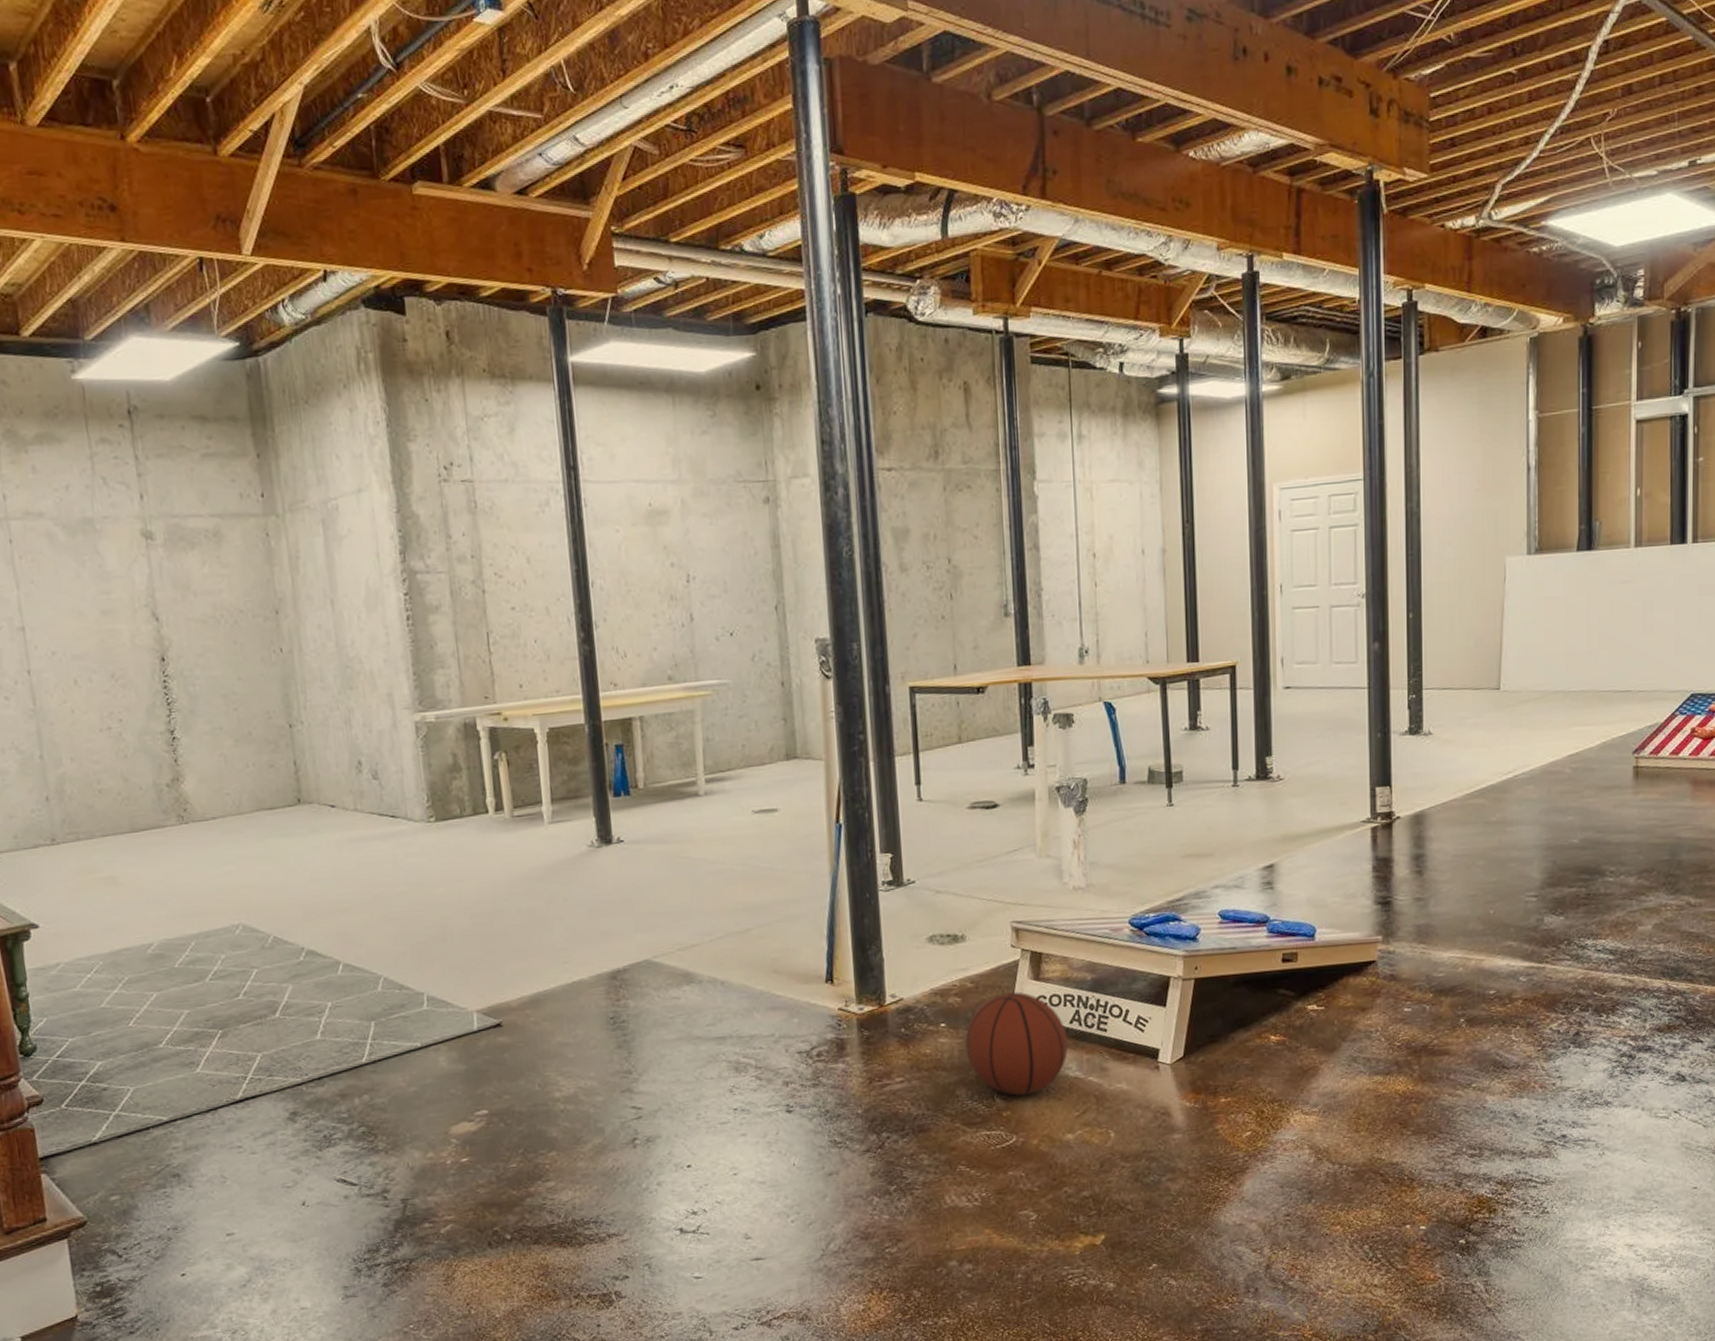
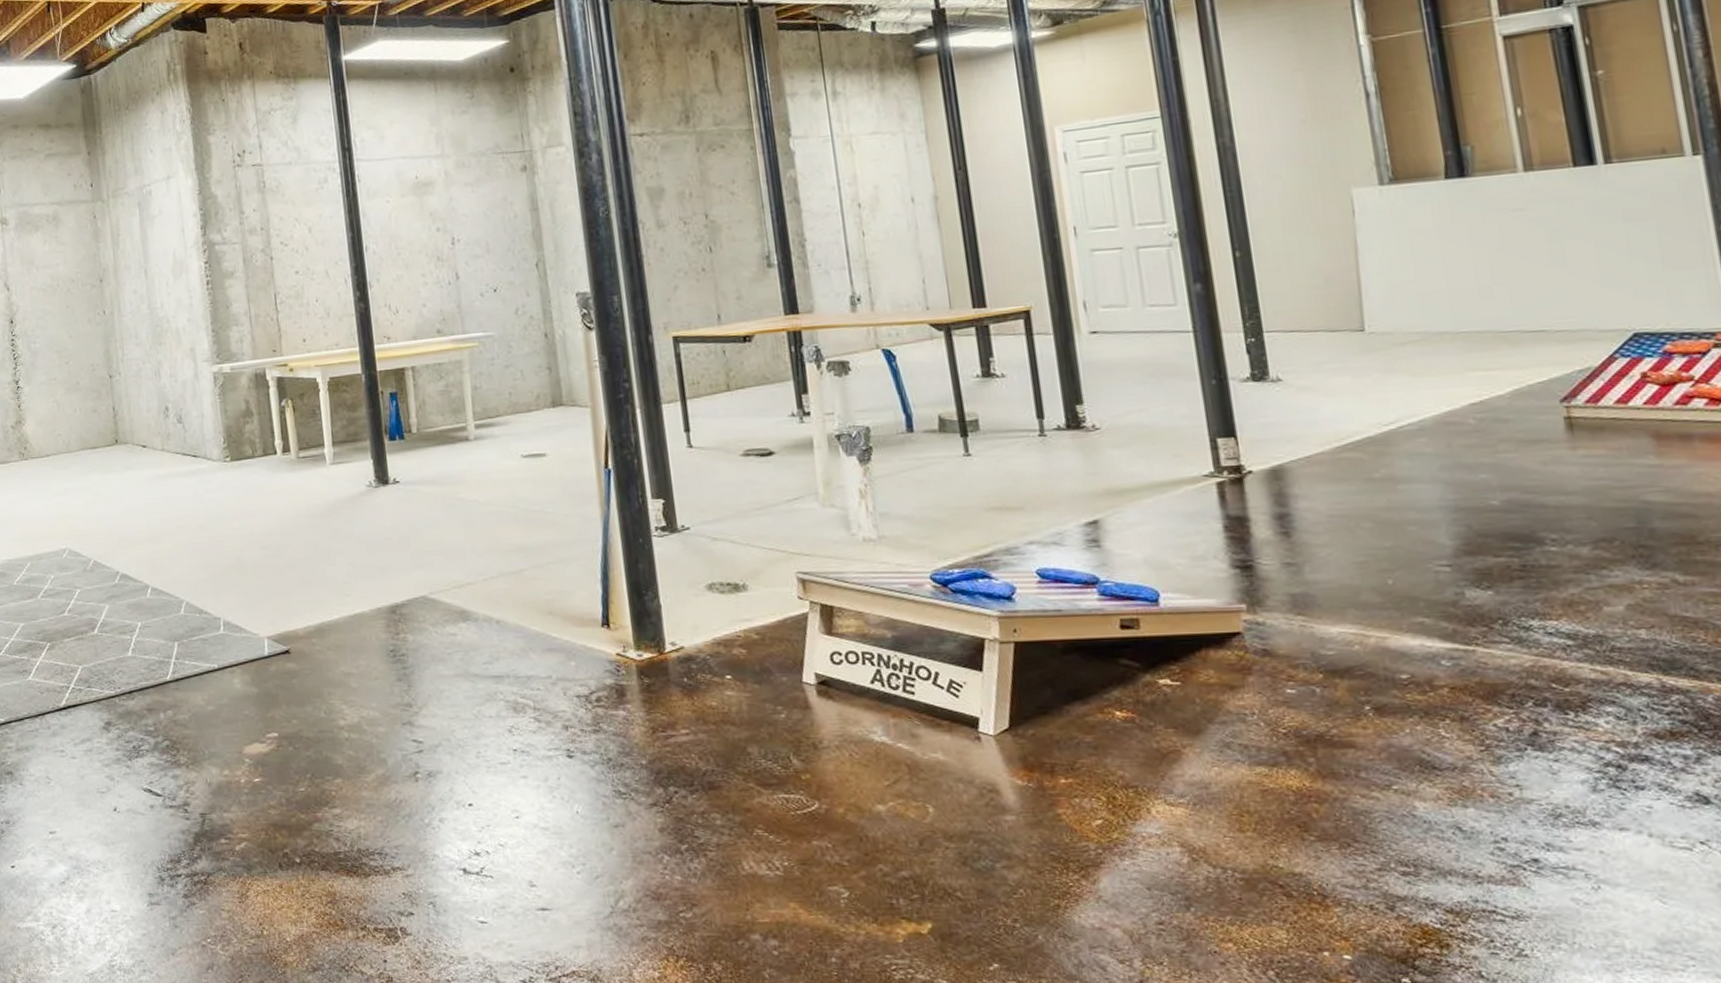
basketball: present [965,991,1068,1096] -> none [753,645,871,758]

